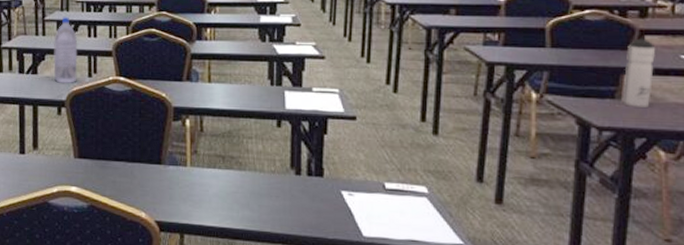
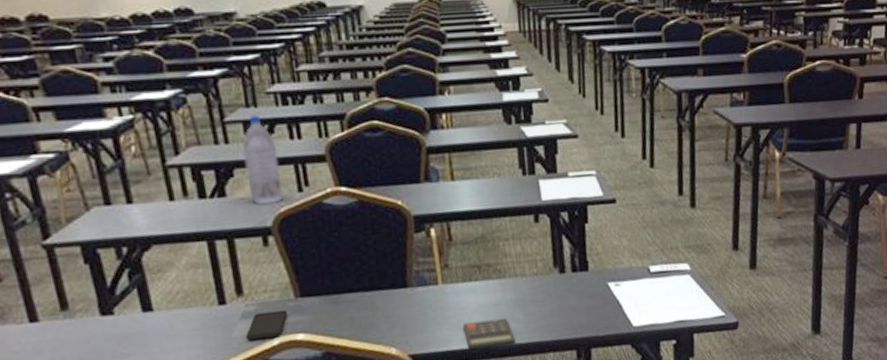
mobile phone: none [35,165,67,187] -> present [246,310,288,341]
calculator: none [204,203,248,229] -> present [463,318,516,349]
water bottle: present [622,37,656,109] -> none [848,85,874,157]

